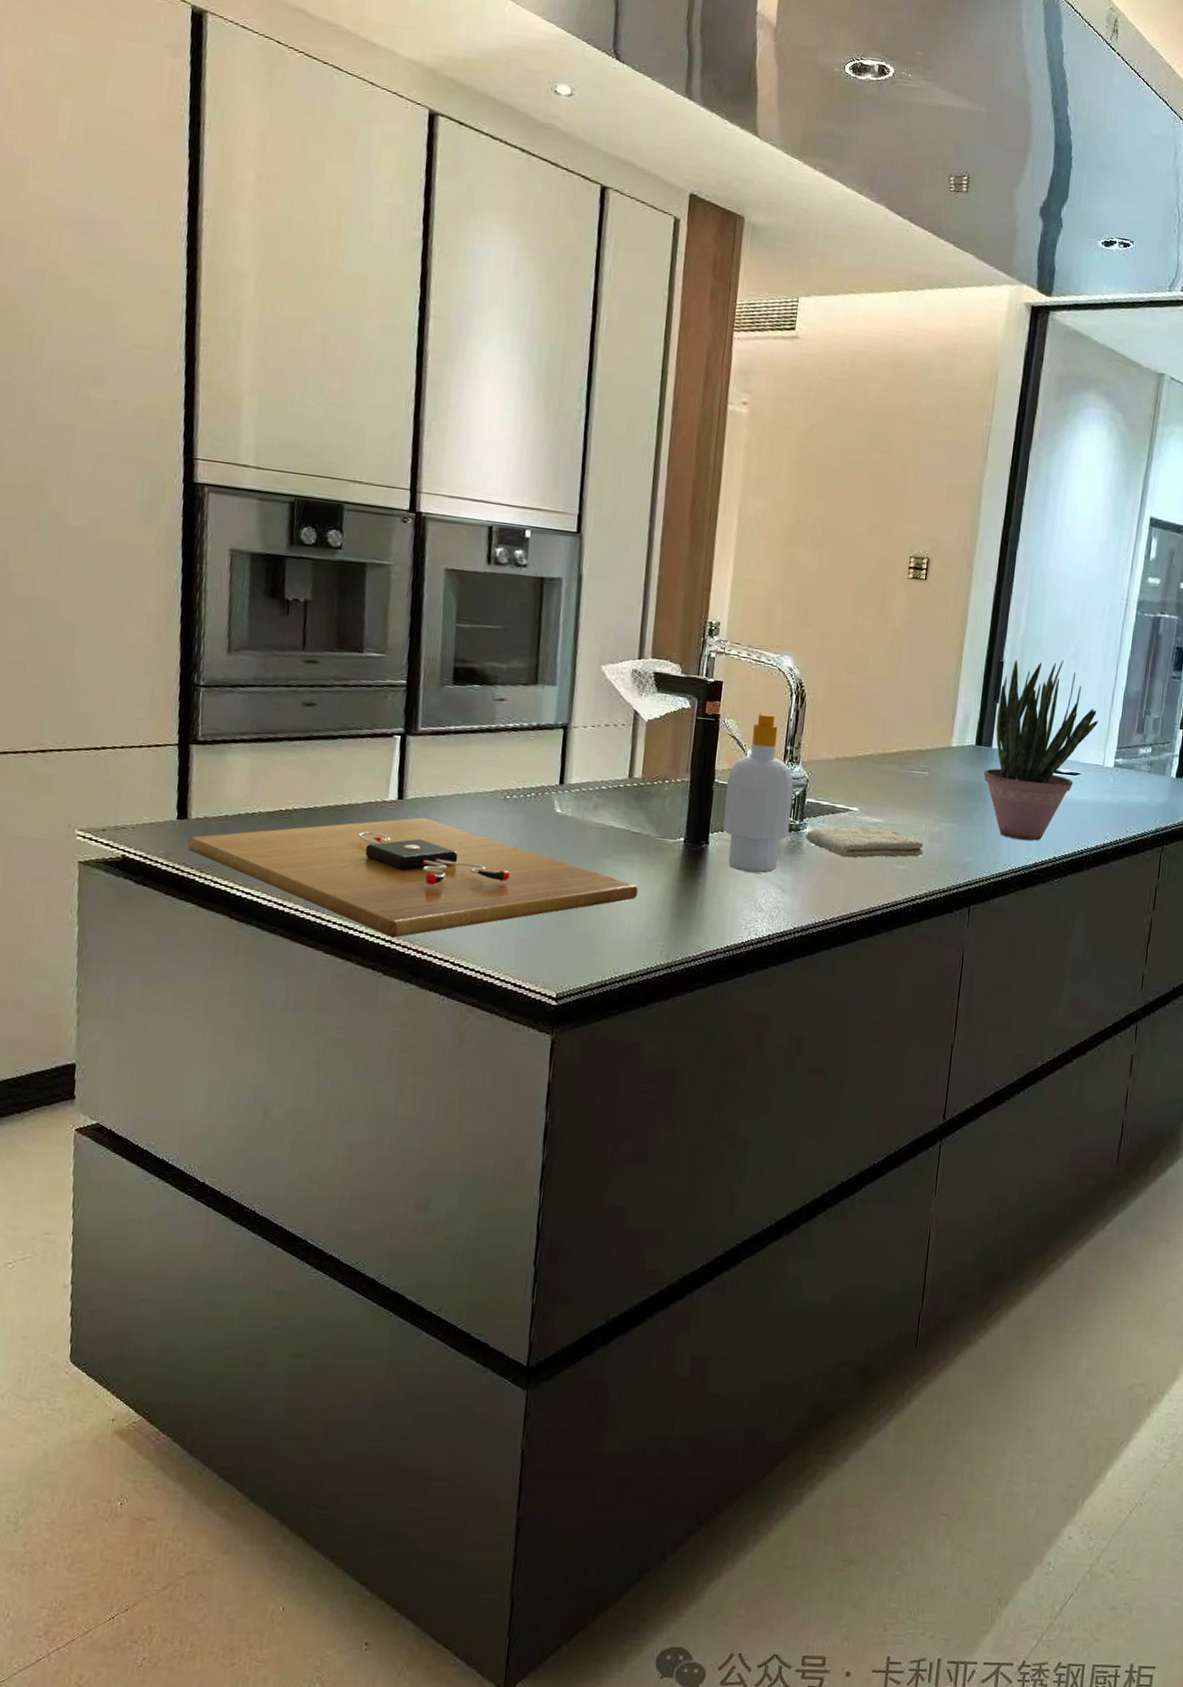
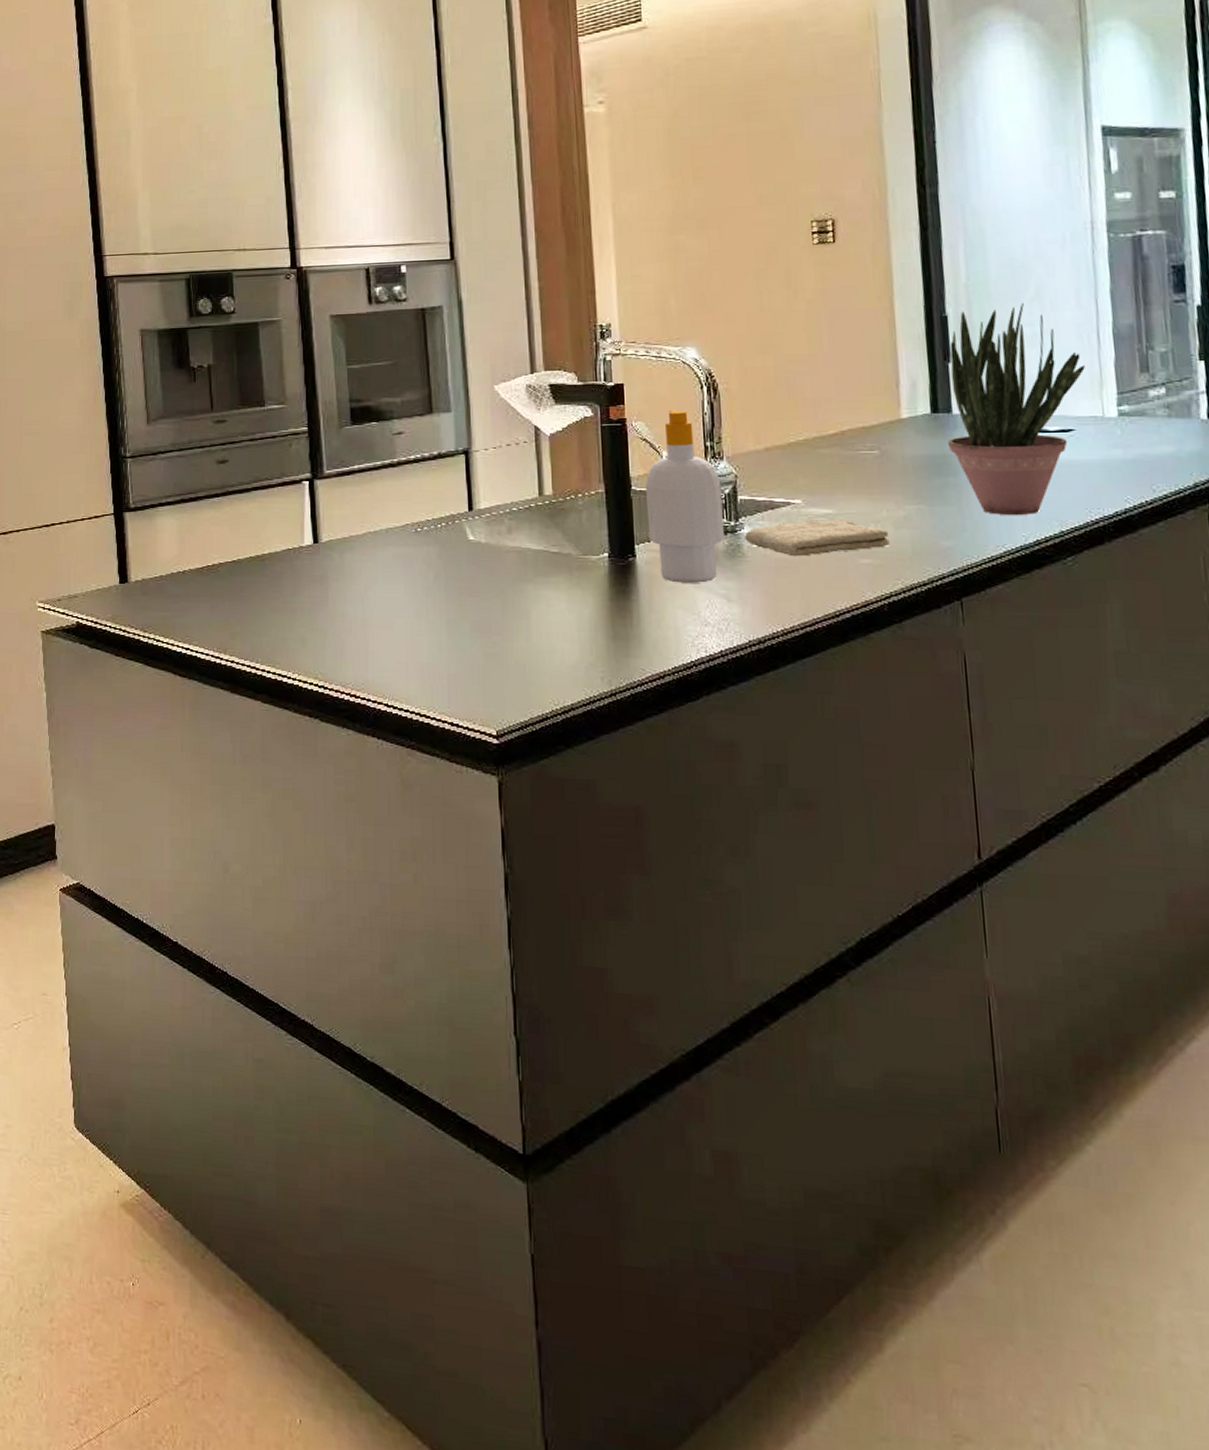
cutting board: present [187,817,639,938] -> none [130,559,567,683]

